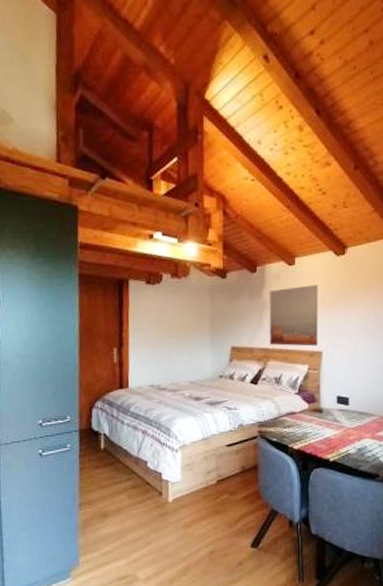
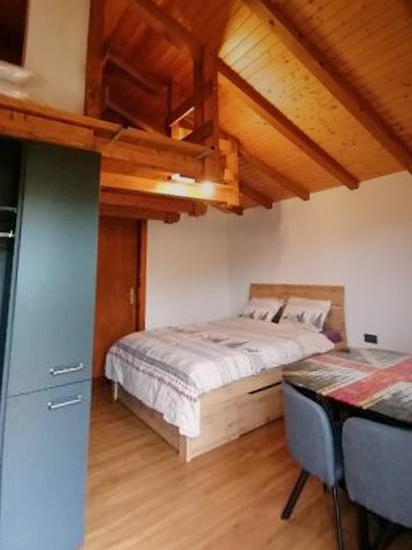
wall art: present [269,285,318,347] -> none [286,219,340,281]

